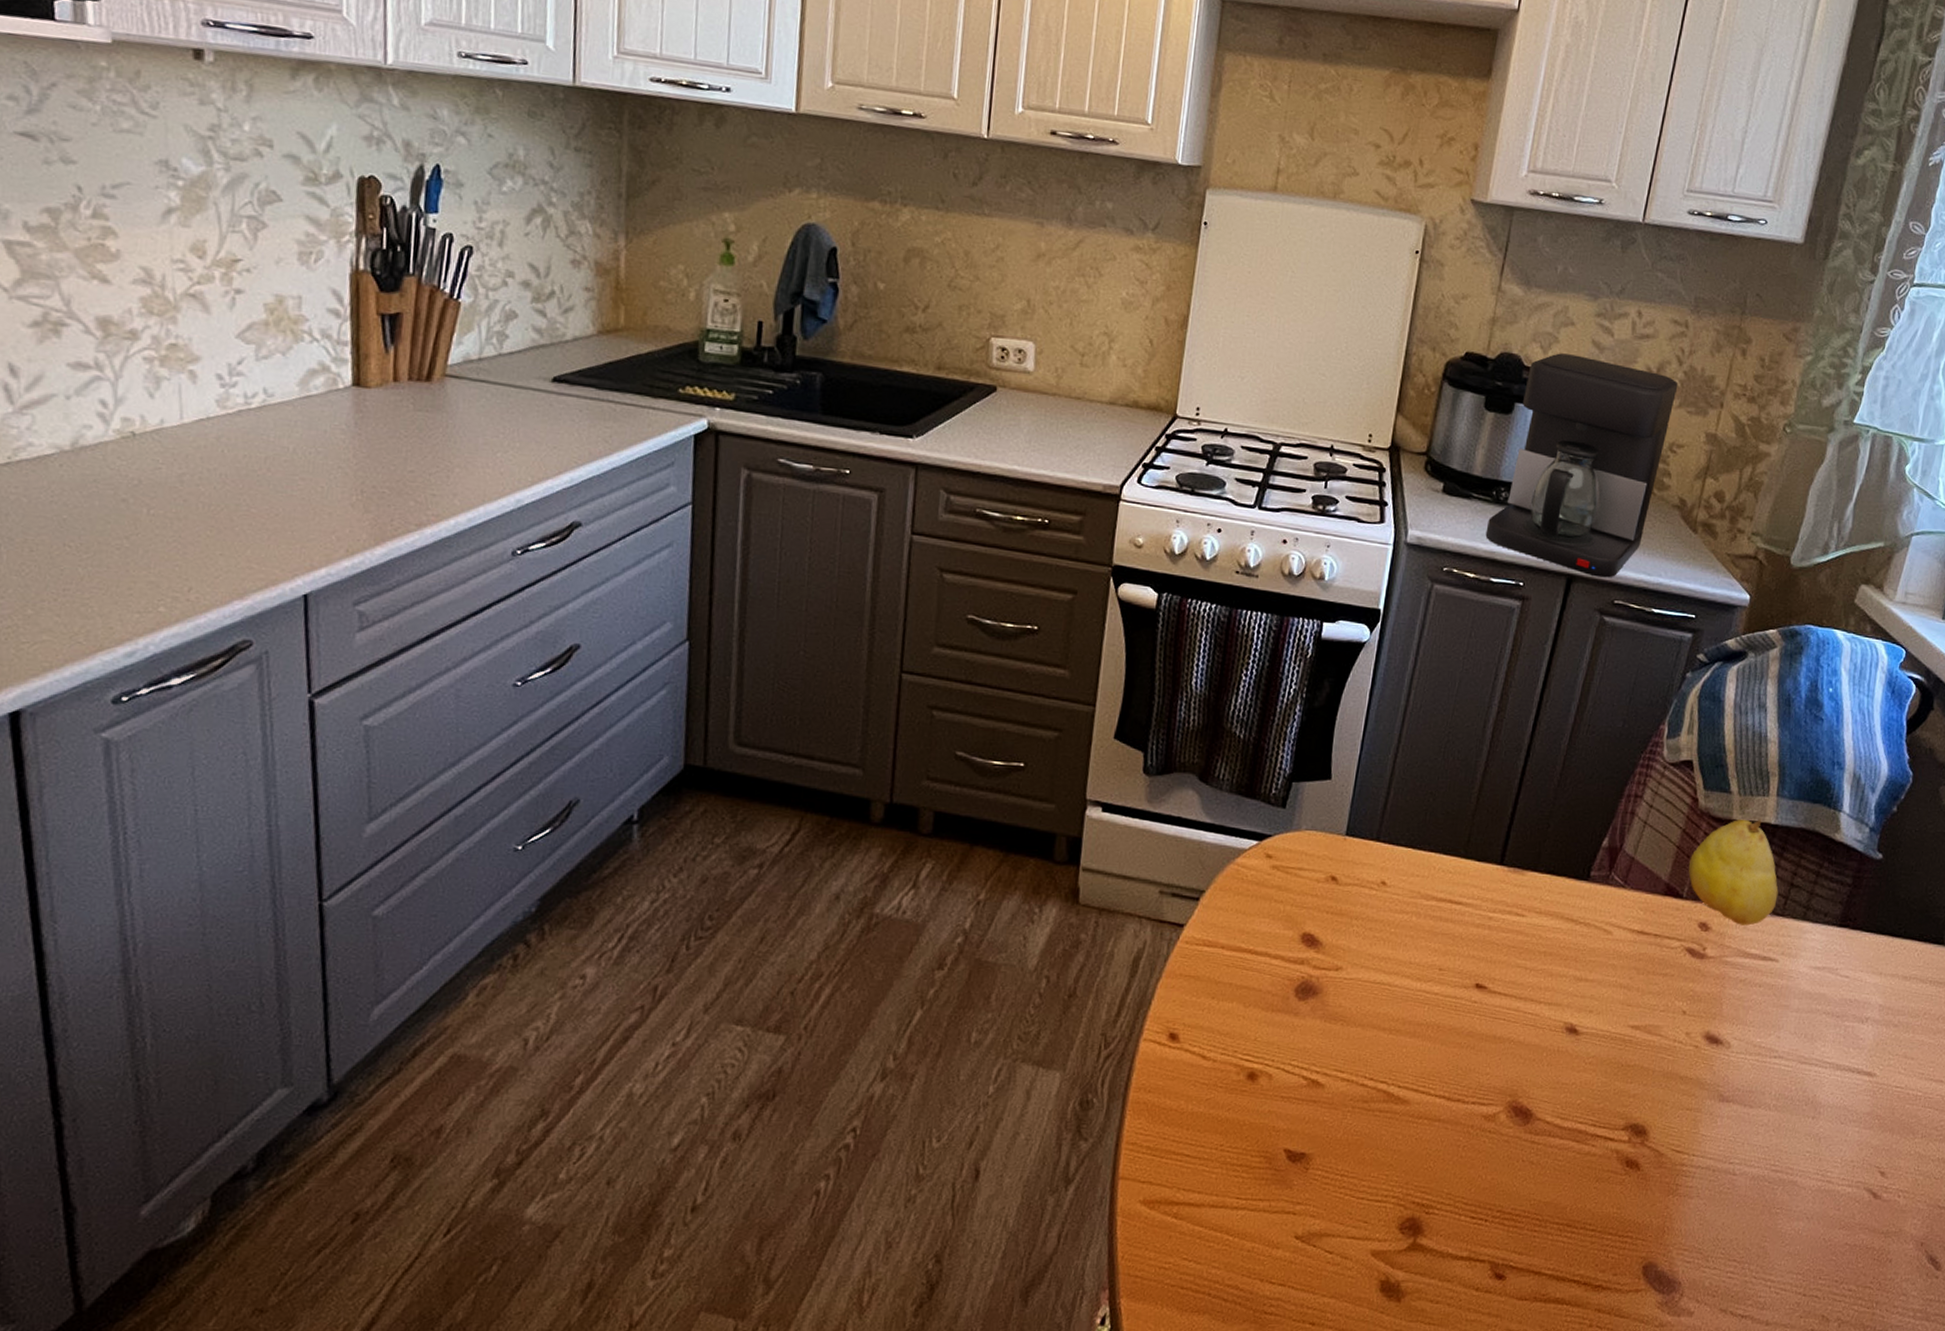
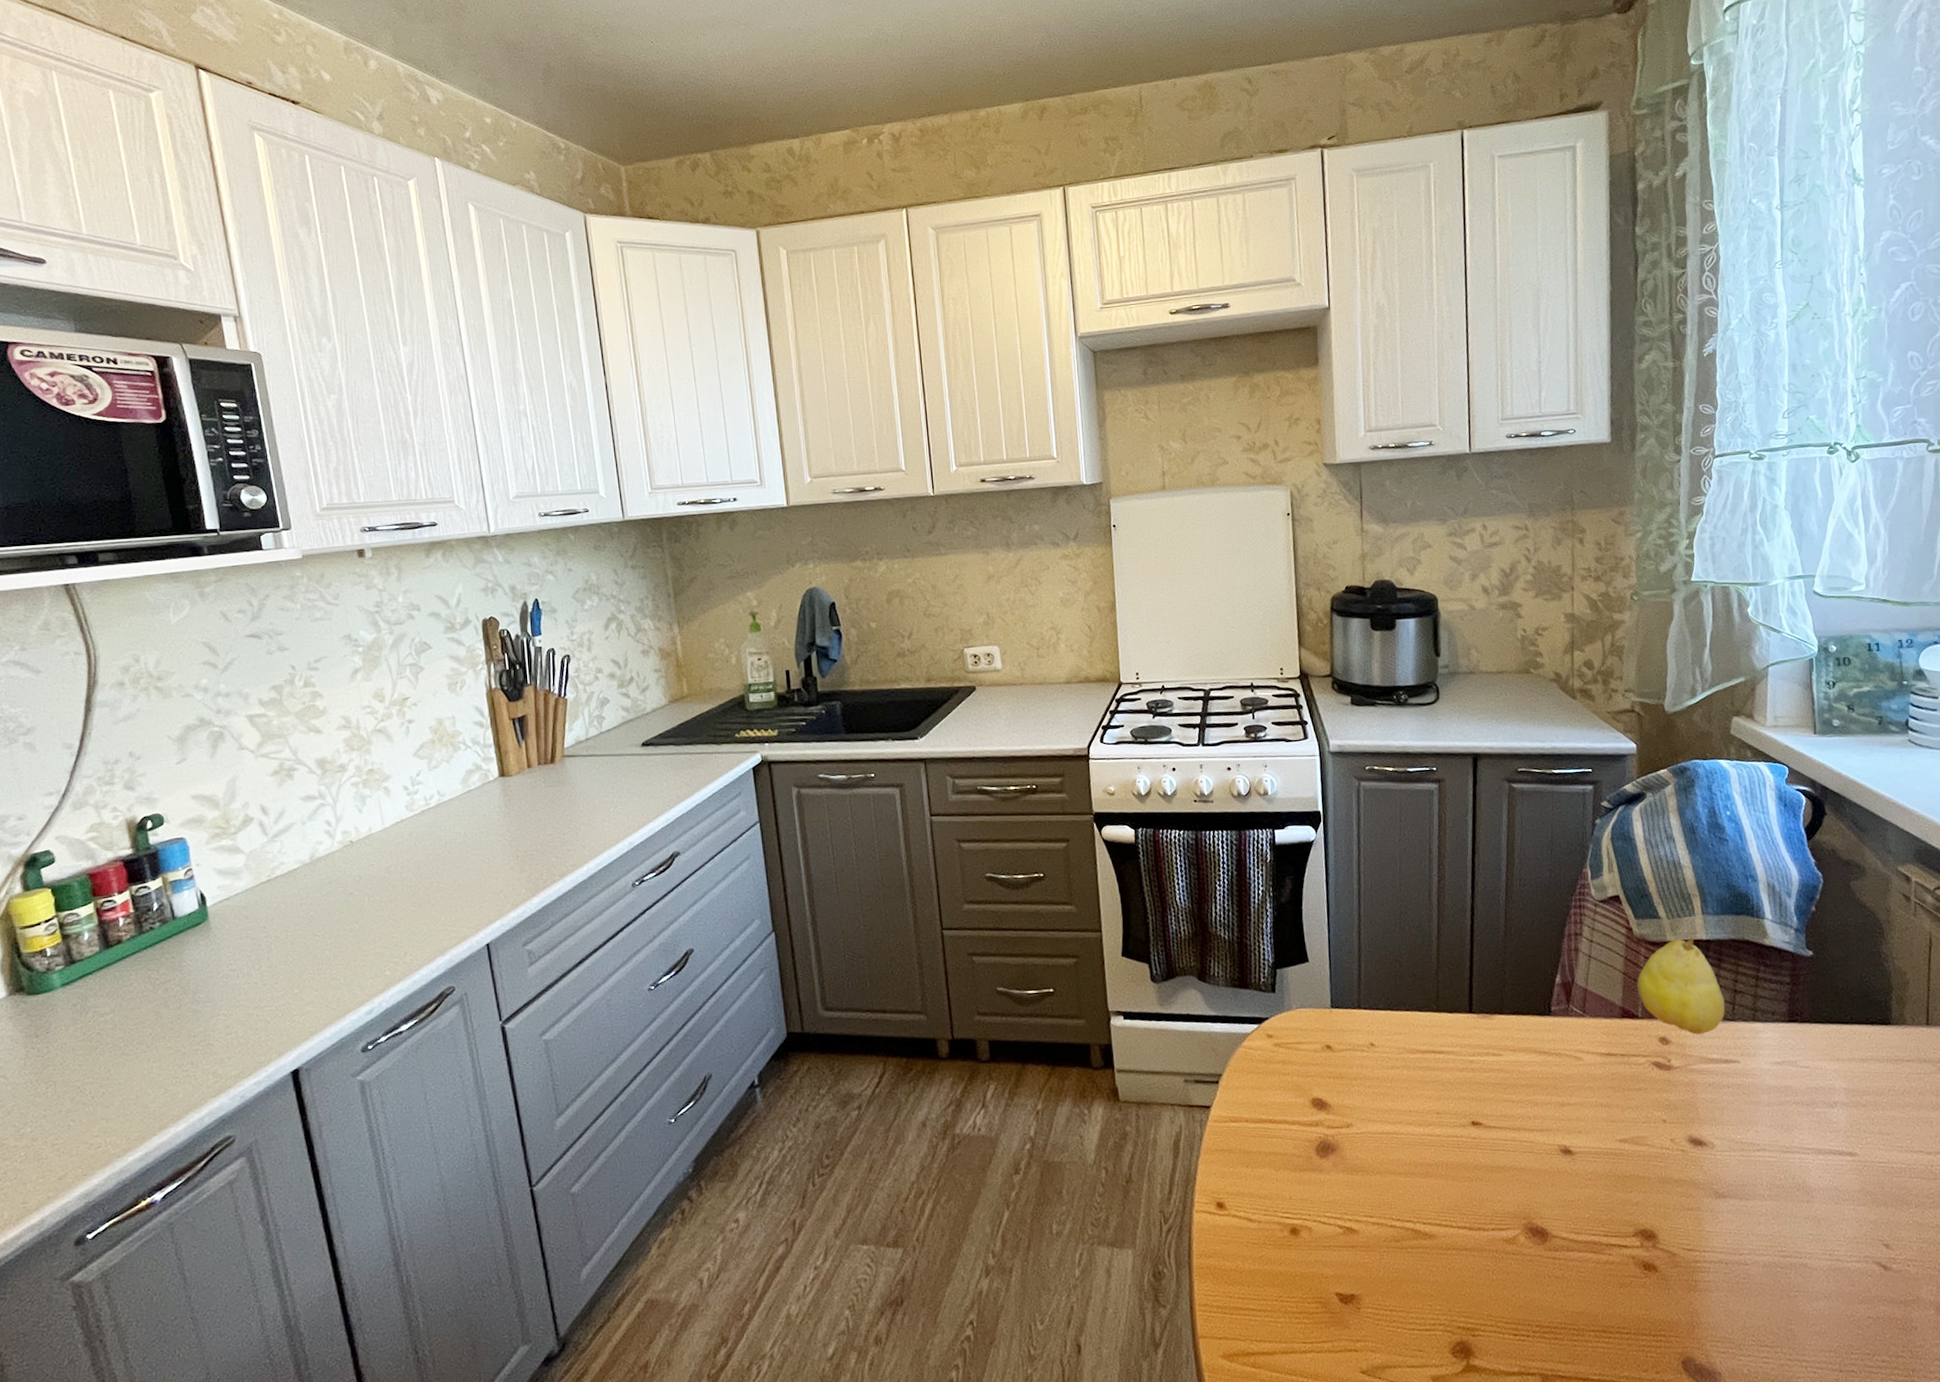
coffee maker: present [1485,353,1679,578] -> none [1394,571,1531,752]

